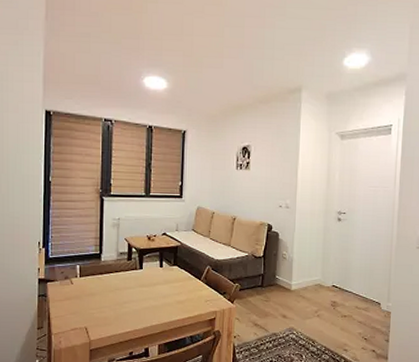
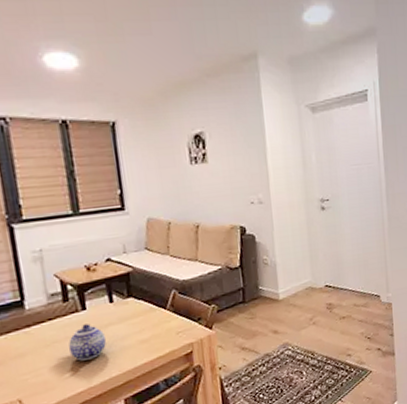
teapot: none [126,280,152,308] -> present [68,323,106,361]

